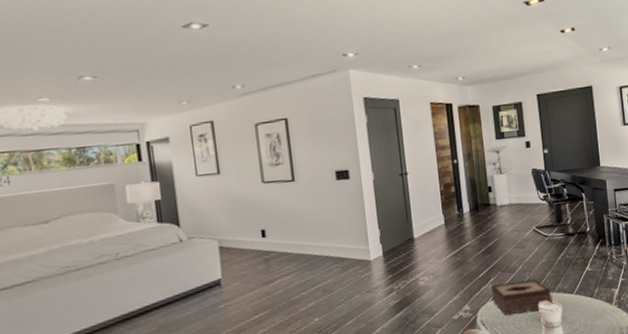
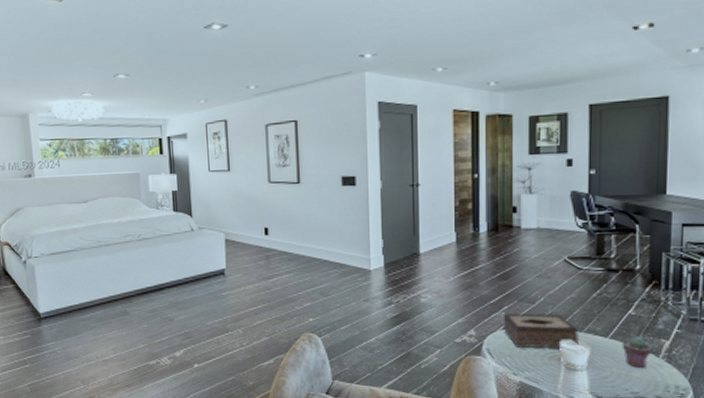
potted succulent: none [584,288,607,317] -> present [621,336,652,368]

